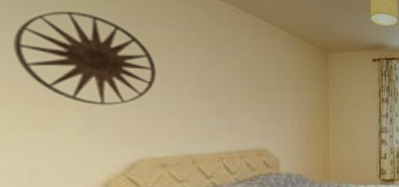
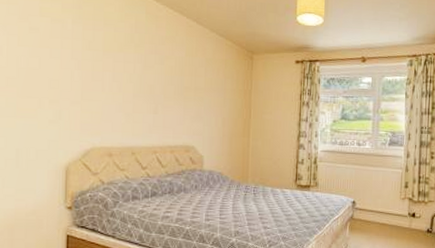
wall art: present [13,10,156,105] -> none [9,17,108,99]

